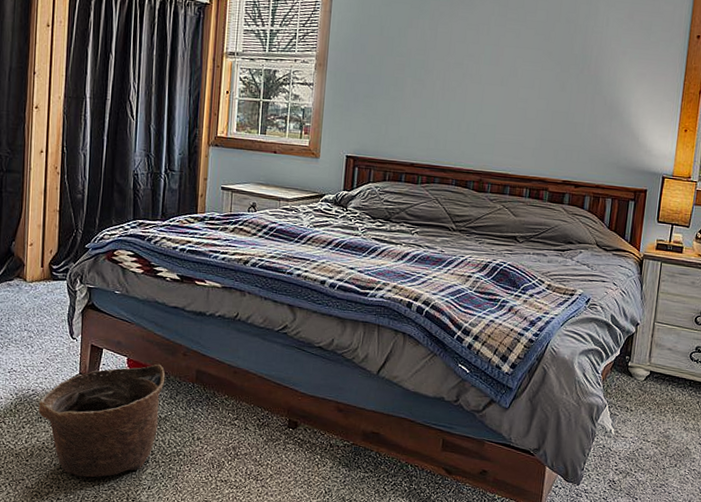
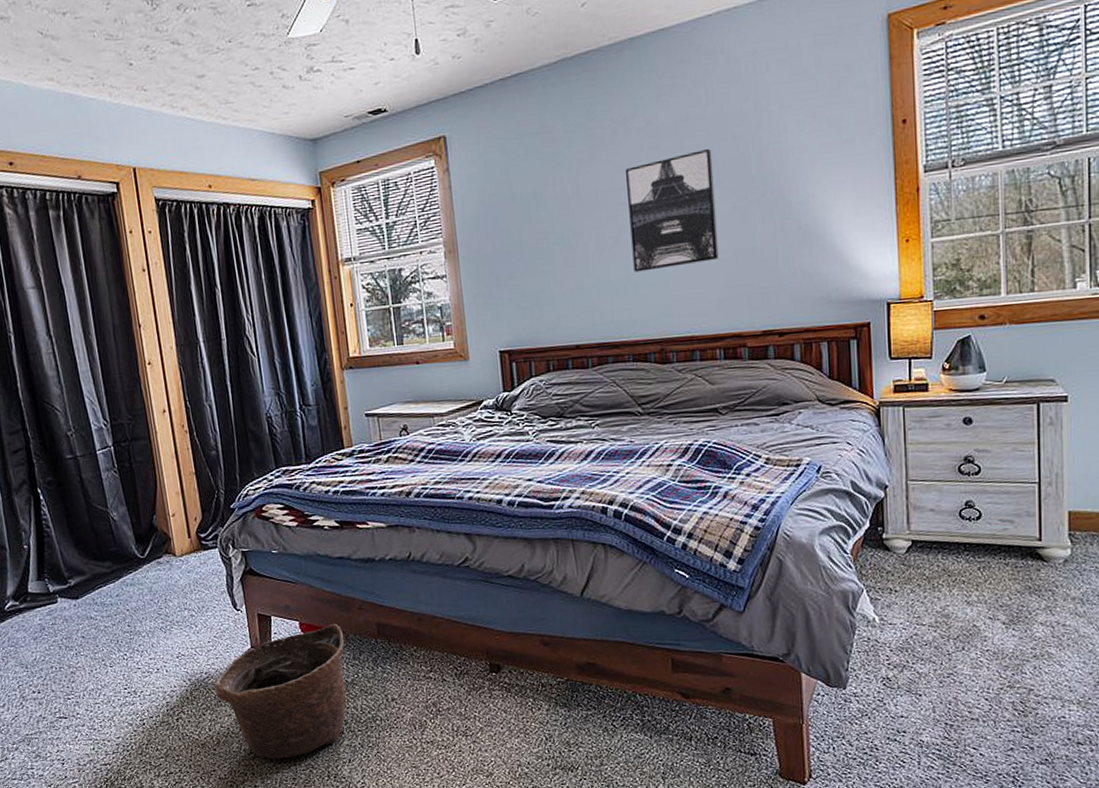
wall art: none [469,25,548,116] -> present [626,148,719,272]

